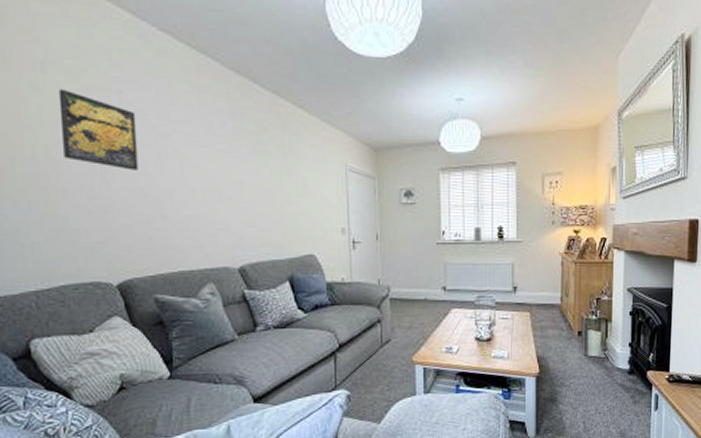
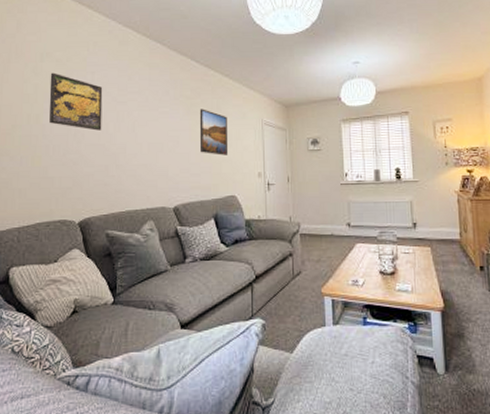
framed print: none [267,148,305,207] -> present [199,109,229,155]

